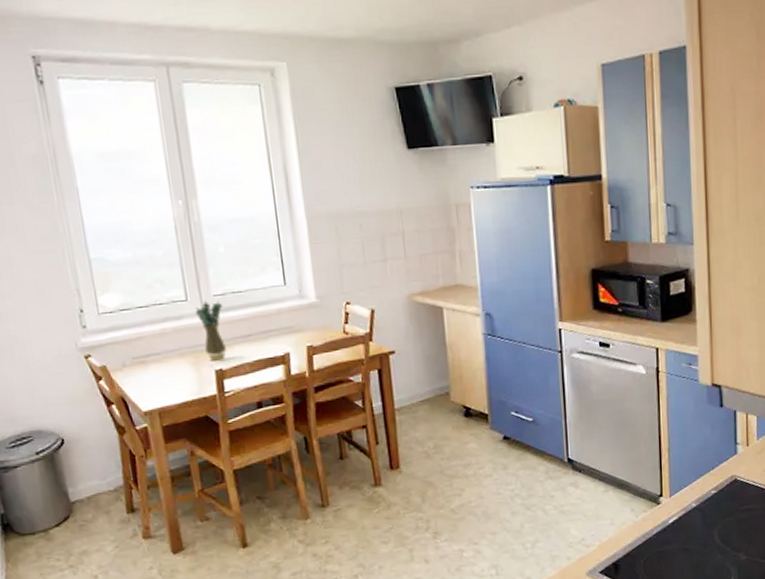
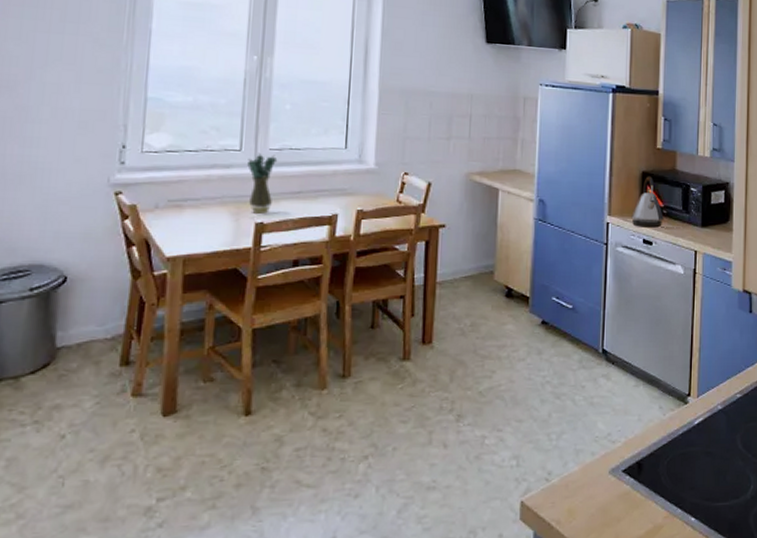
kettle: none [584,273,619,330] -> present [631,176,664,228]

